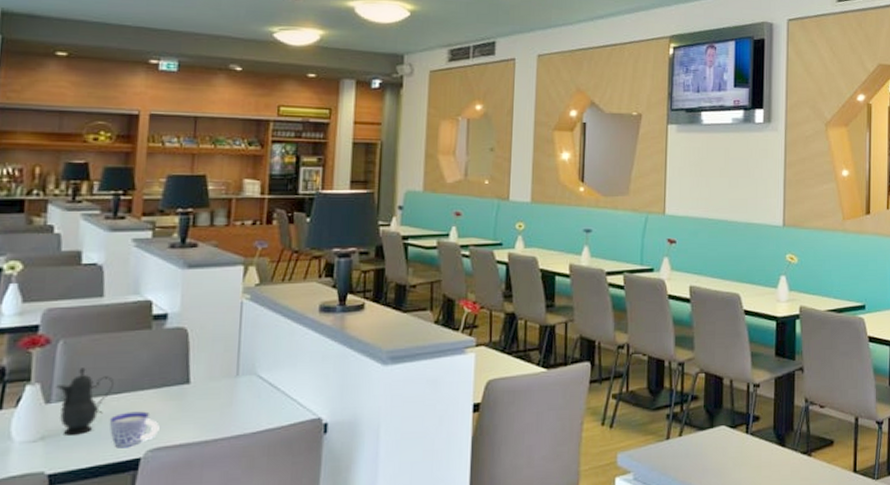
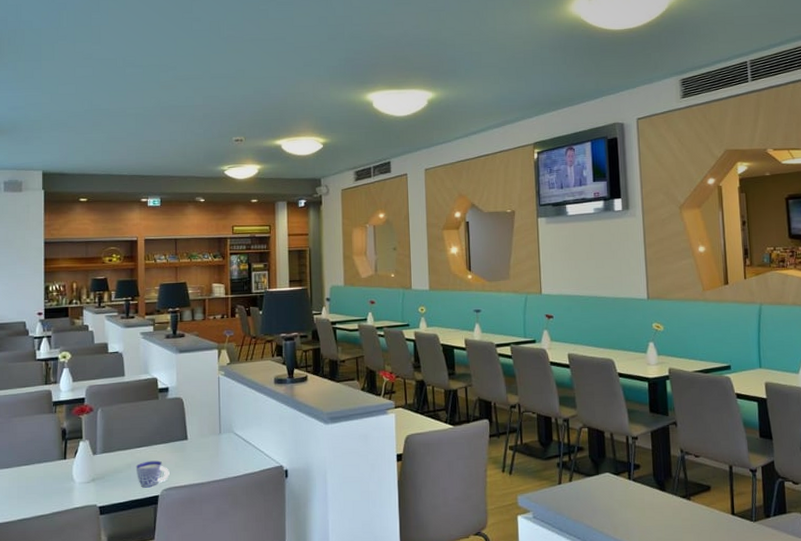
coffeepot: present [56,368,114,435] -> none [99,428,136,478]

